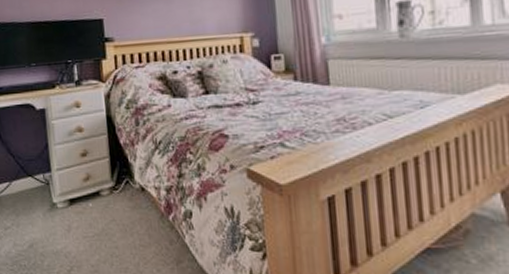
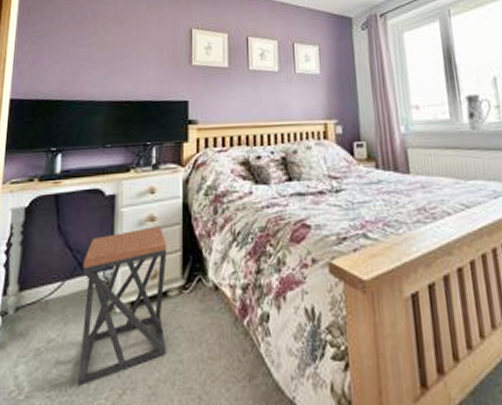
stool: none [24,136,103,263] -> present [78,226,167,387]

